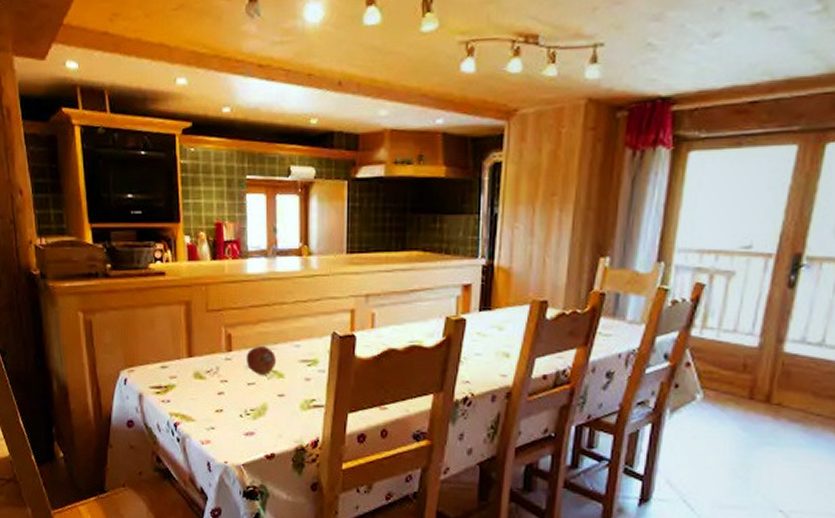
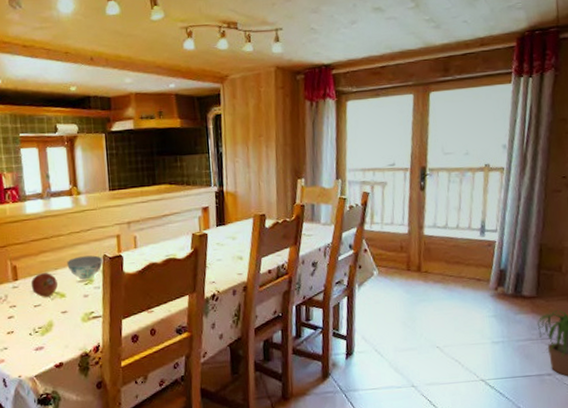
bowl: none [289,331,332,360] -> present [67,255,103,280]

